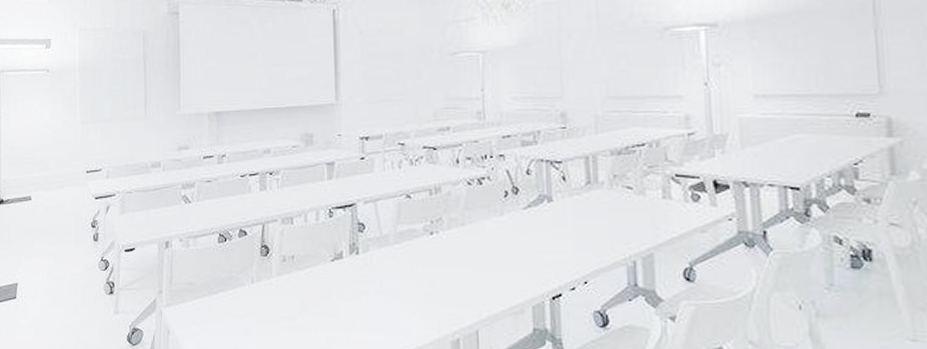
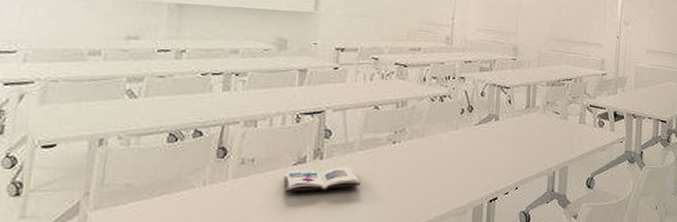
book: none [323,261,401,289] -> present [284,166,362,192]

